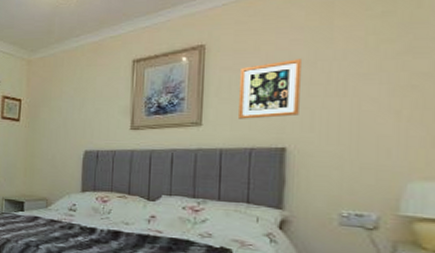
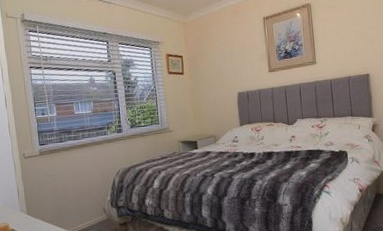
picture frame: present [239,59,301,119] -> none [335,11,374,56]

